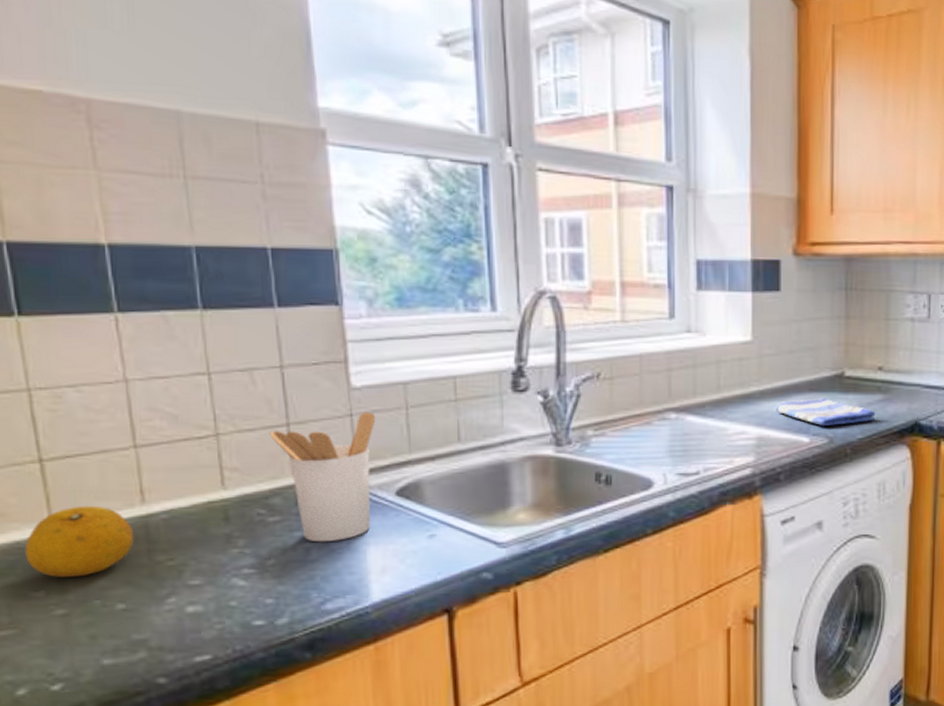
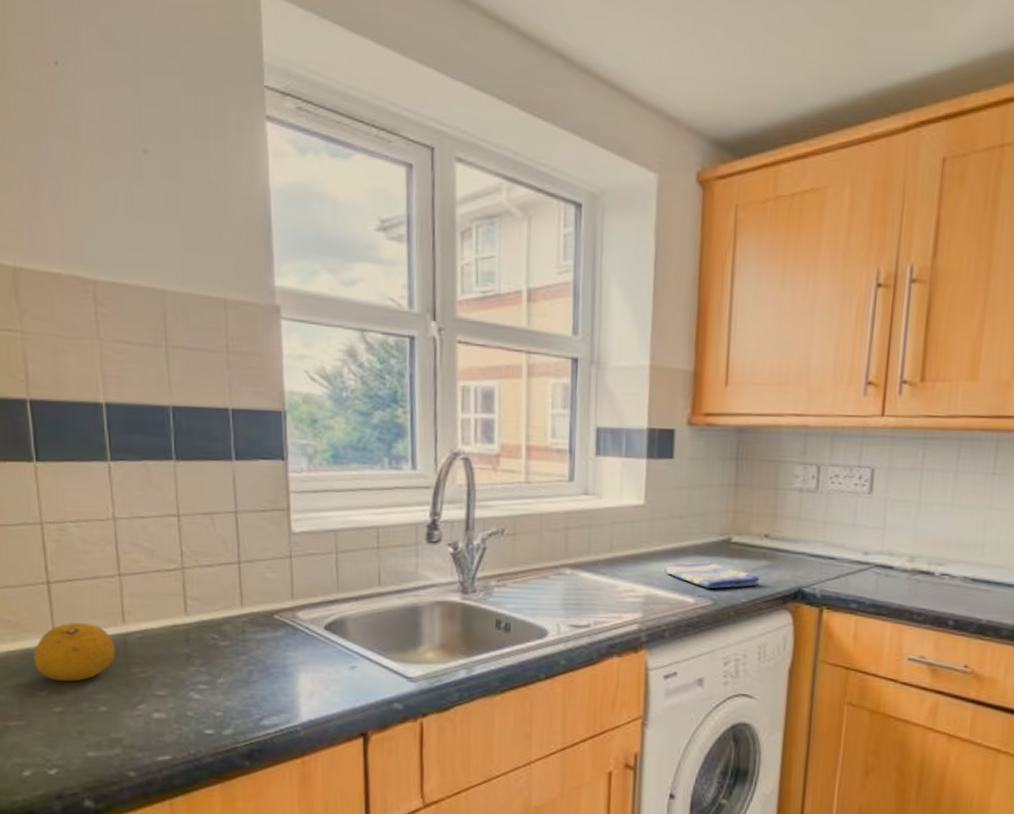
utensil holder: present [269,411,376,543] -> none [224,554,311,667]

